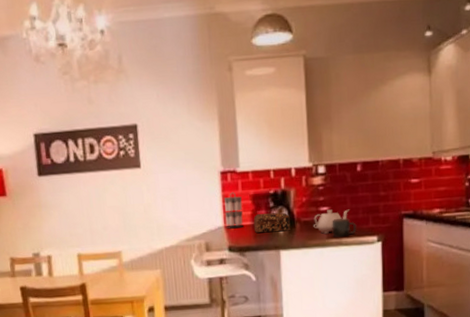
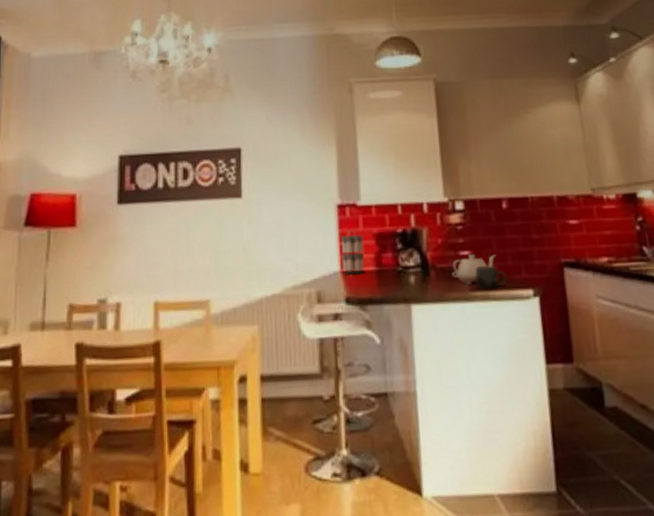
bread loaf: present [253,212,291,234] -> none [377,256,424,282]

